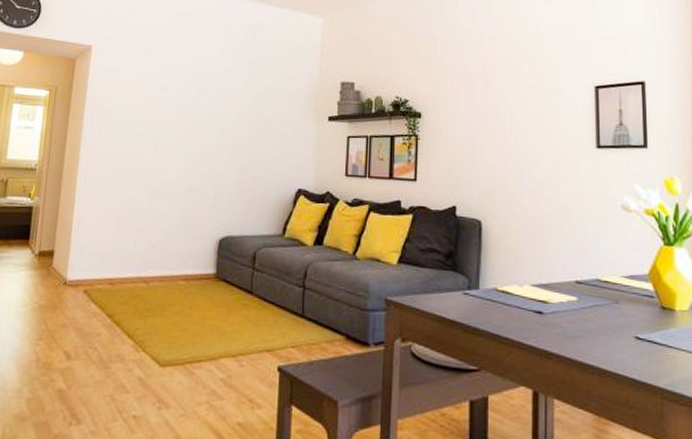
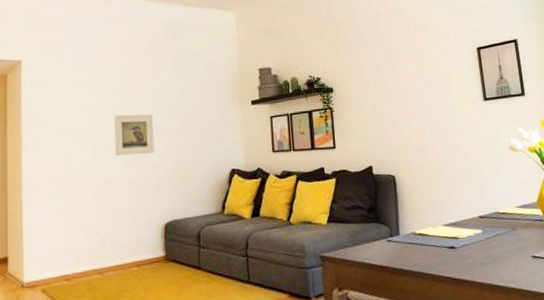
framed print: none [177,114,221,161] -> present [114,114,154,156]

